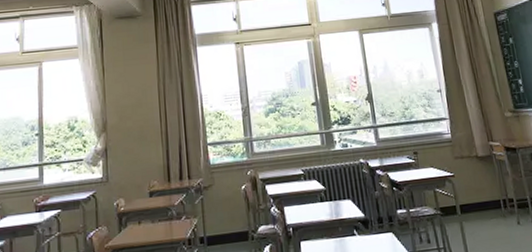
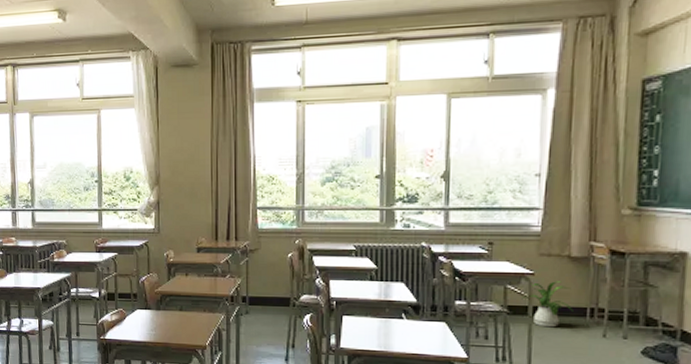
house plant: none [449,179,491,223] -> present [521,281,574,328]

